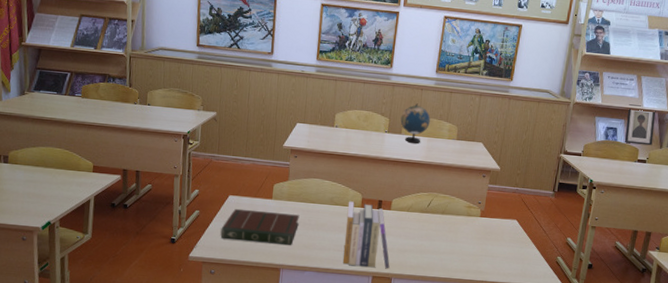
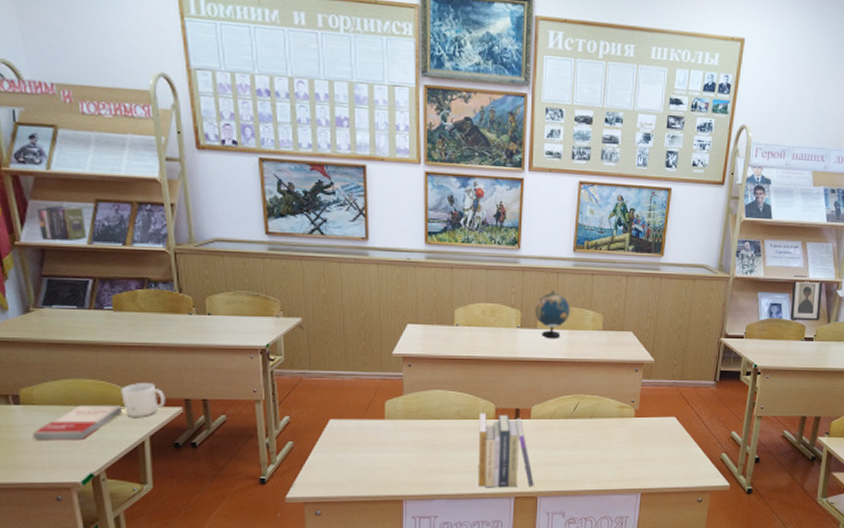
book: none [13,167,78,195] -> present [33,405,123,441]
books: none [39,18,71,44] -> present [37,206,87,241]
mug: none [78,154,110,181] -> present [120,383,166,417]
book: present [220,208,300,245] -> none [323,434,421,473]

